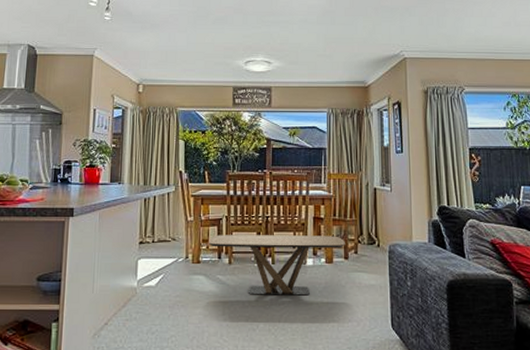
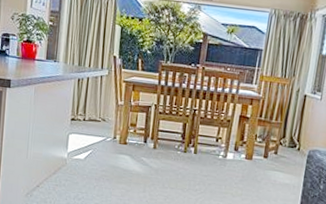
coffee table: present [209,235,345,296] -> none [136,120,267,186]

